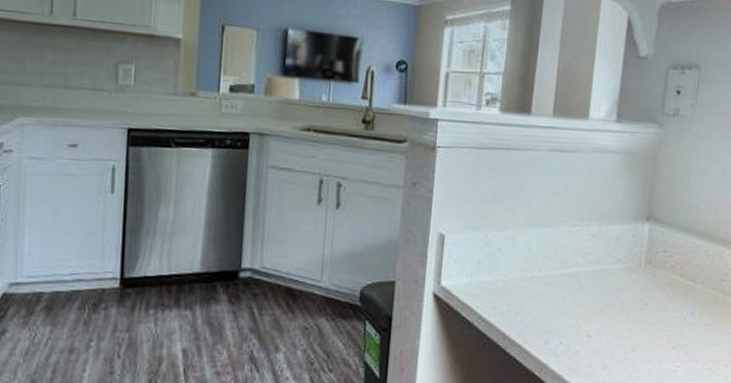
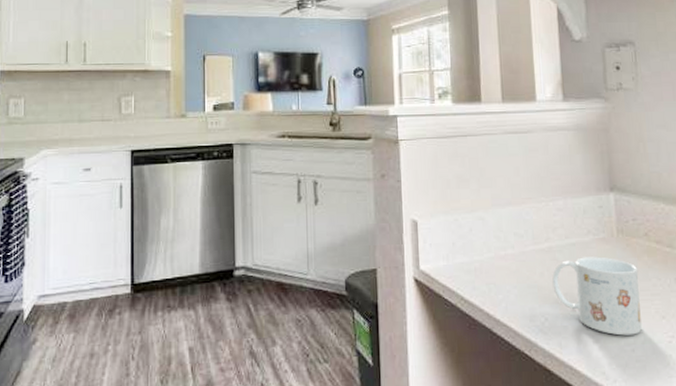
mug: none [573,285,659,363] -> present [552,256,642,336]

